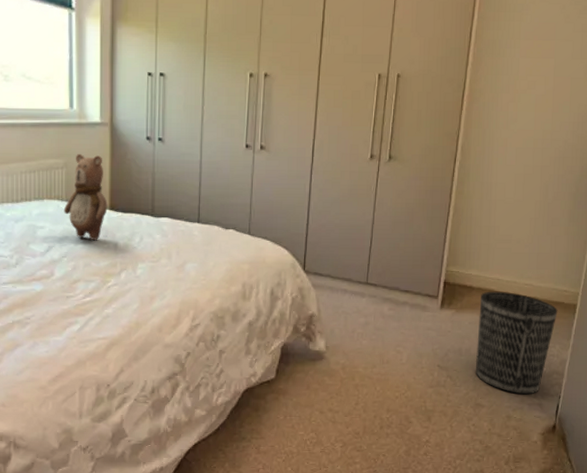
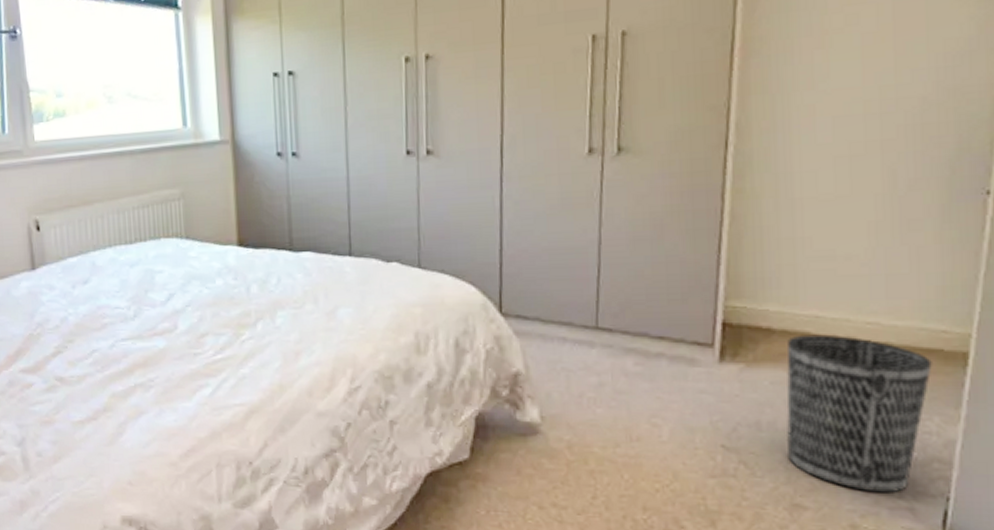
teddy bear: present [63,154,108,241] -> none [183,181,235,285]

